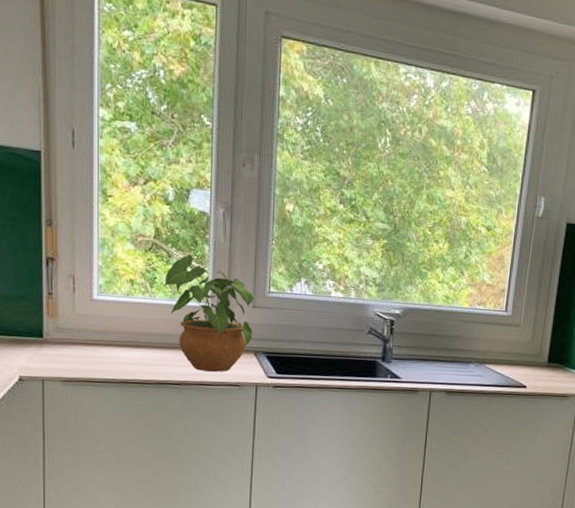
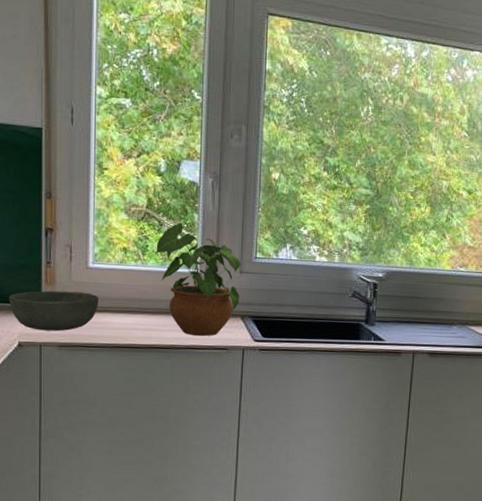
bowl: none [7,323,104,366] -> present [8,290,99,331]

